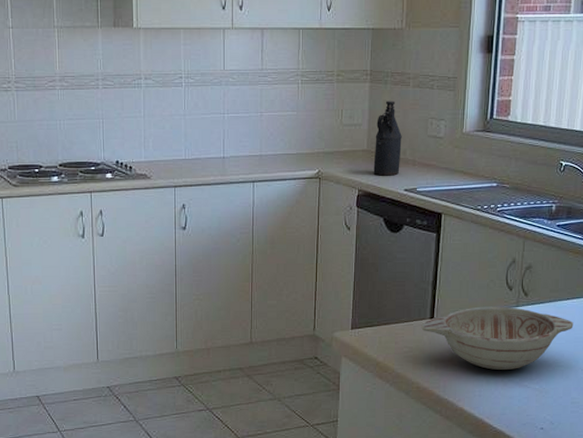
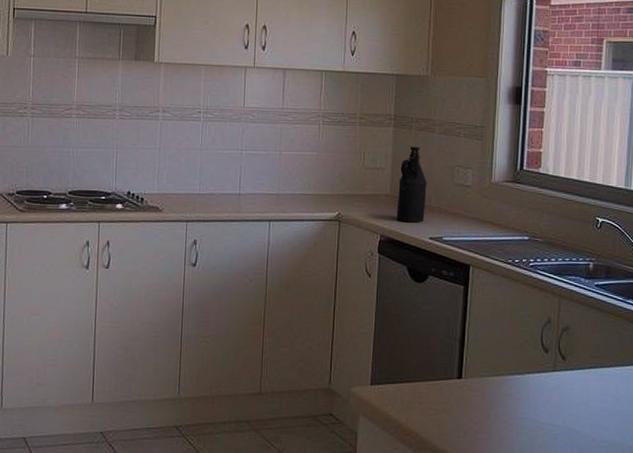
decorative bowl: present [421,306,574,371] -> none [448,368,618,443]

